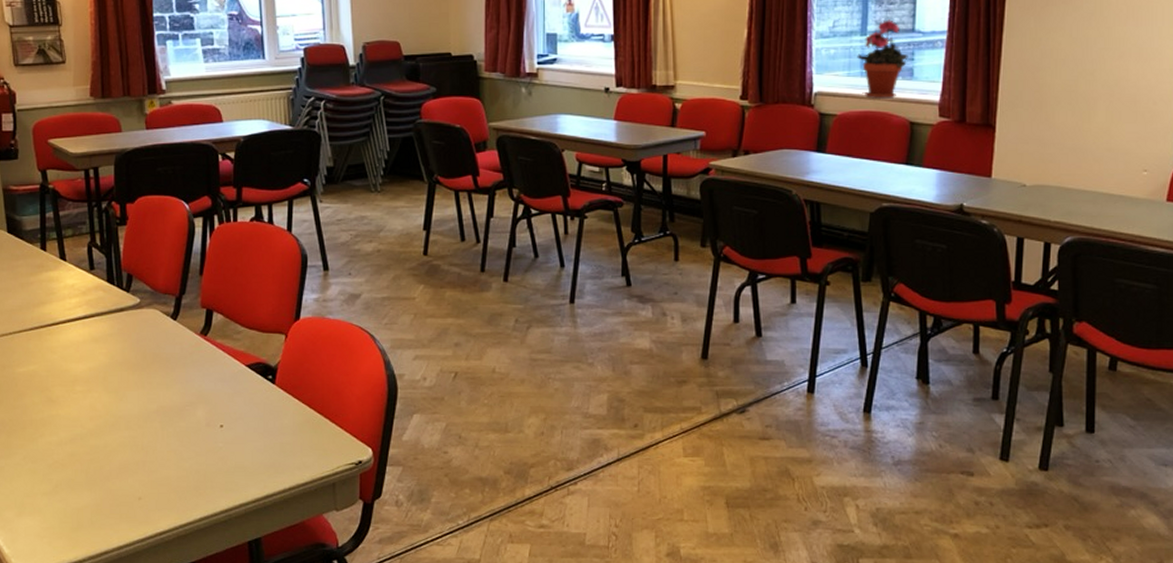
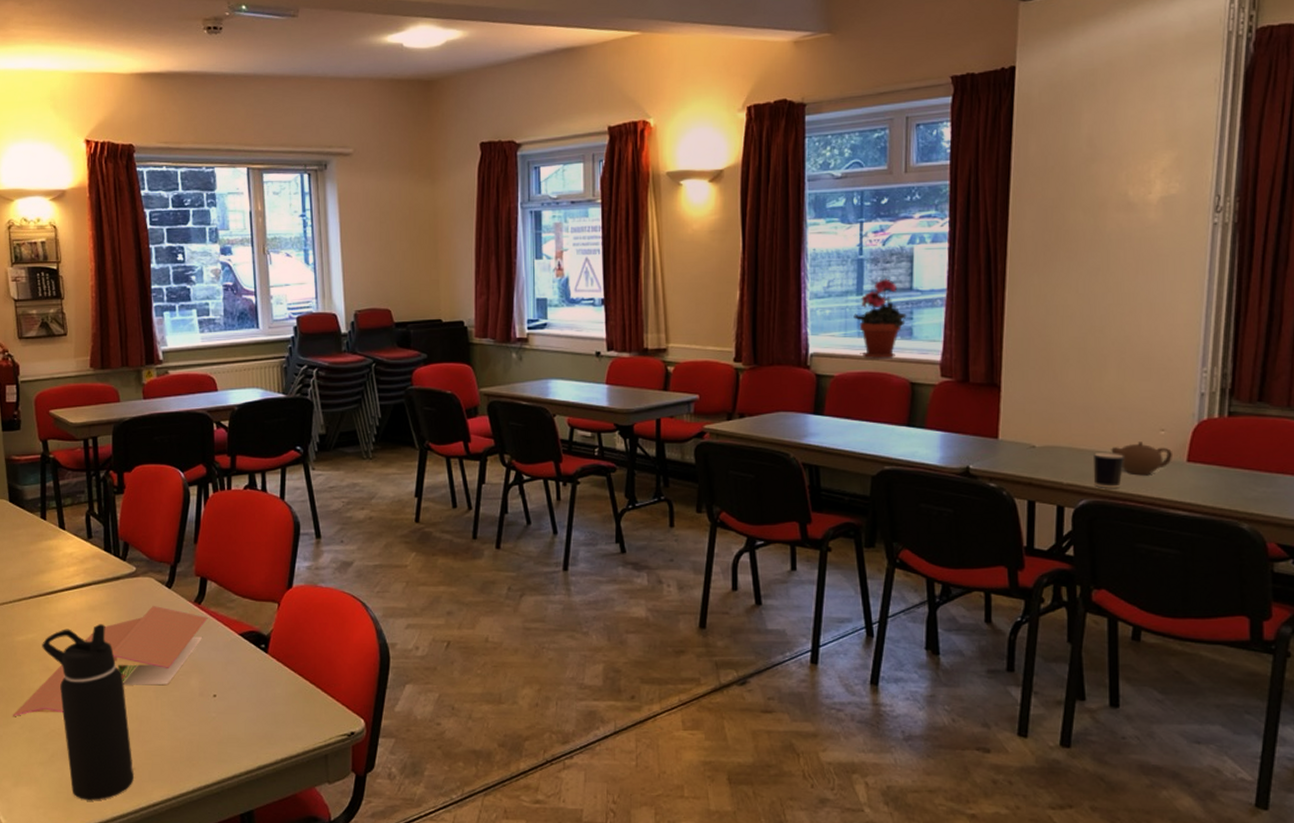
papers: none [15,338,214,447] -> present [13,606,208,716]
water bottle: none [44,356,141,529] -> present [42,624,135,800]
mug: none [1079,192,1109,226] -> present [1092,453,1124,488]
teapot: none [1097,181,1153,214] -> present [1111,441,1172,476]

